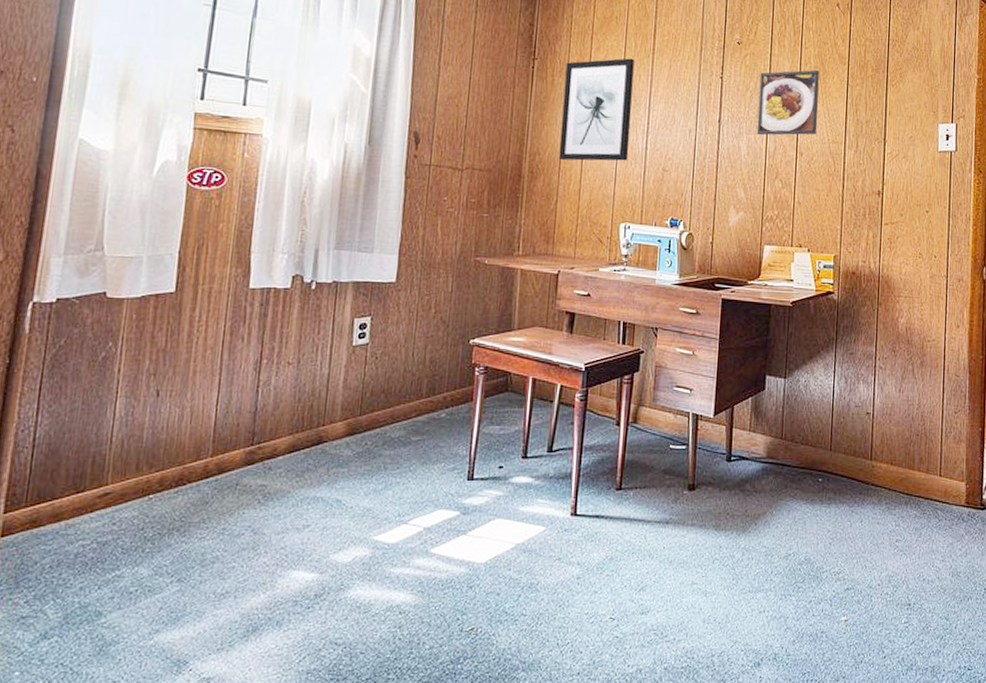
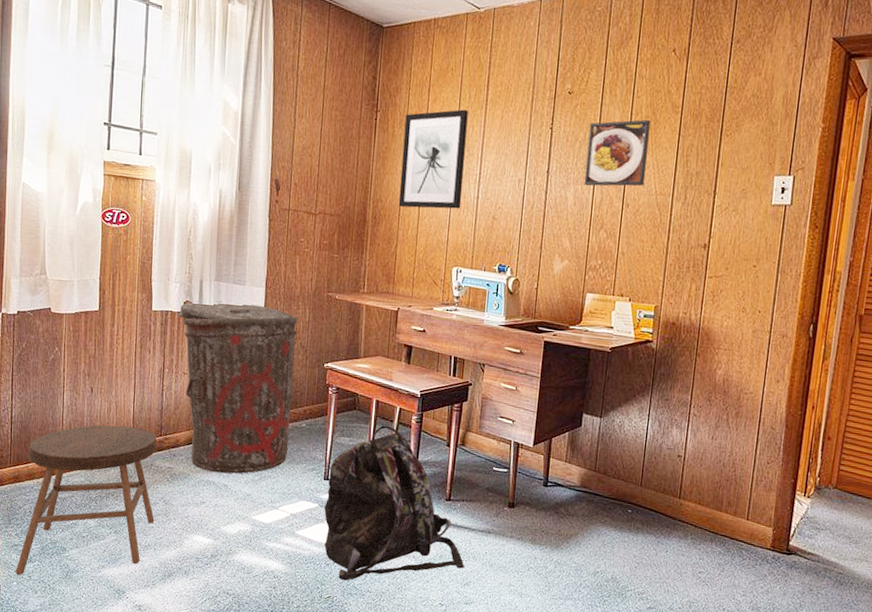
stool: none [19,436,247,661] -> present [15,425,157,576]
trash can: none [283,273,438,486] -> present [177,301,298,474]
backpack: none [467,407,640,605] -> present [324,425,465,581]

